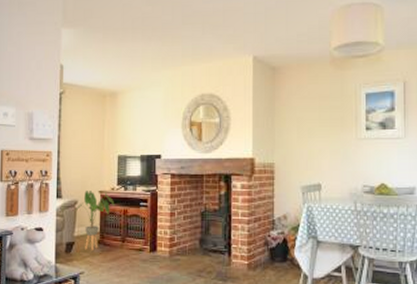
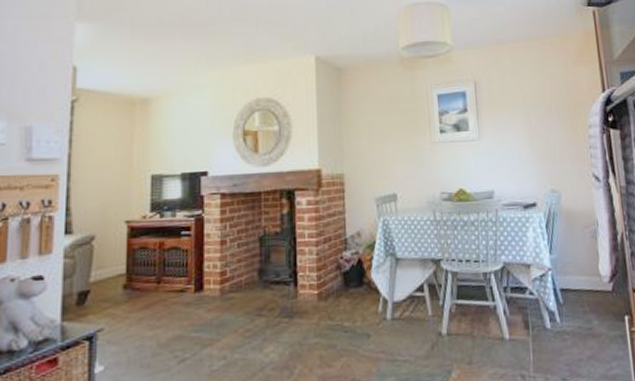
house plant: present [74,191,115,250] -> none [90,221,147,299]

